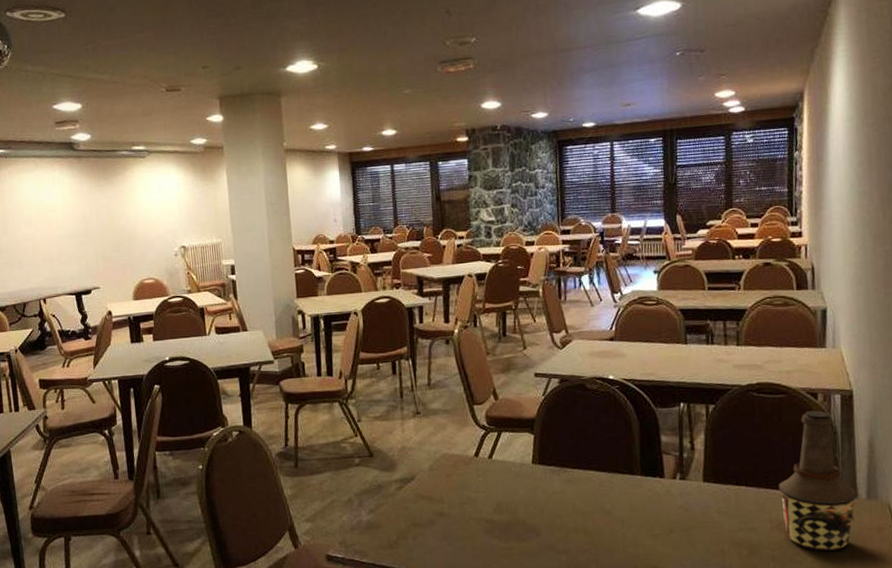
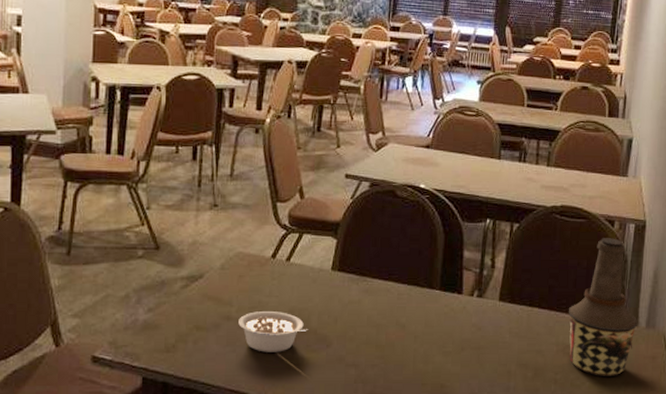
legume: none [451,506,518,544] -> present [238,311,310,352]

